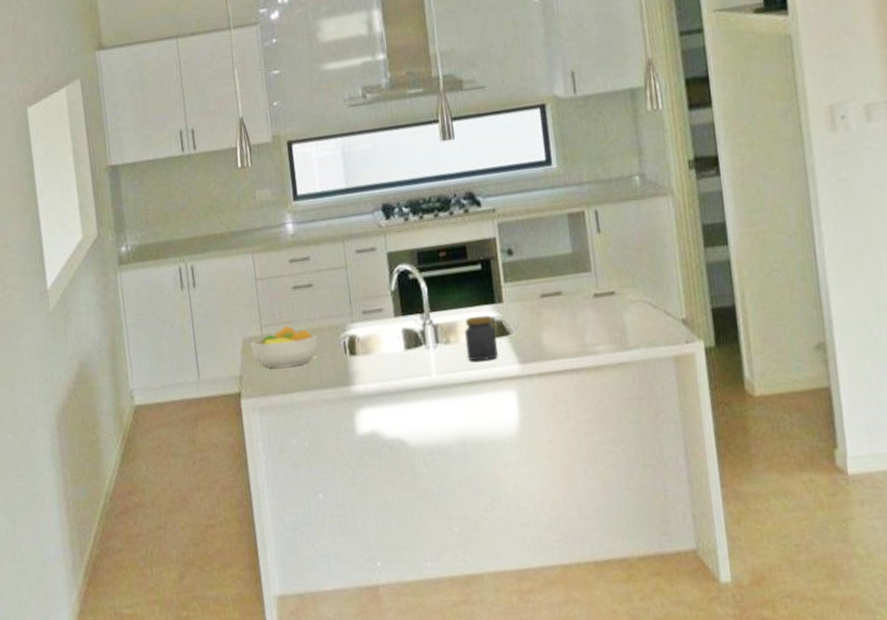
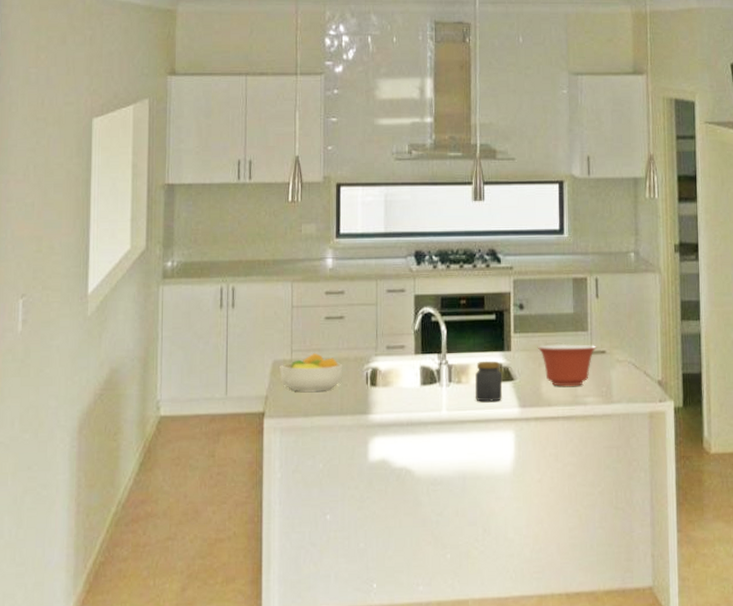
mixing bowl: none [533,285,603,337] -> present [537,343,596,387]

